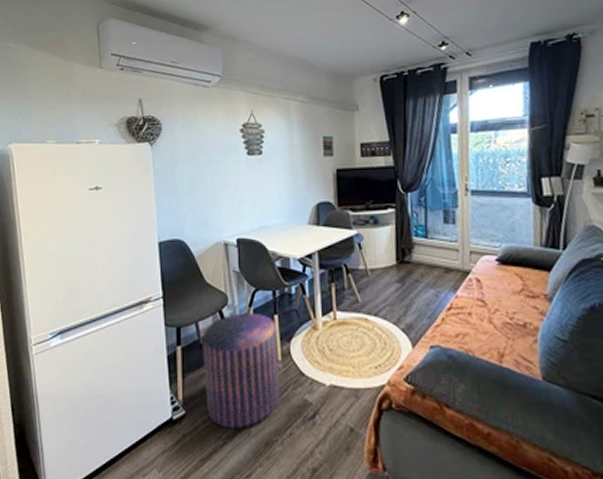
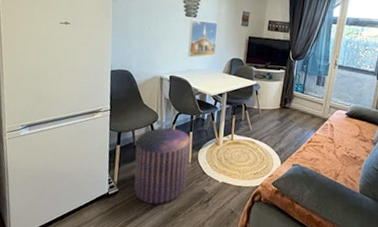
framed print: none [255,156,294,210] -> present [188,19,219,58]

